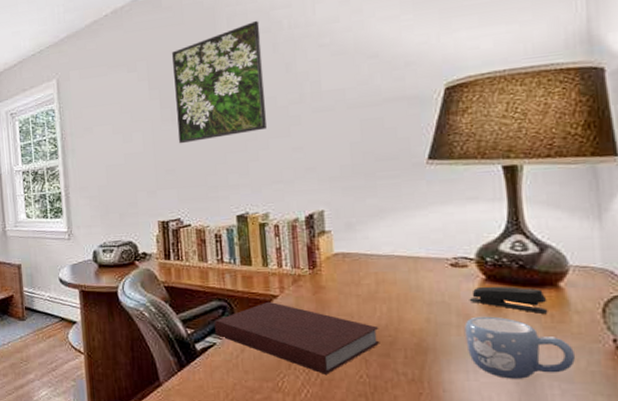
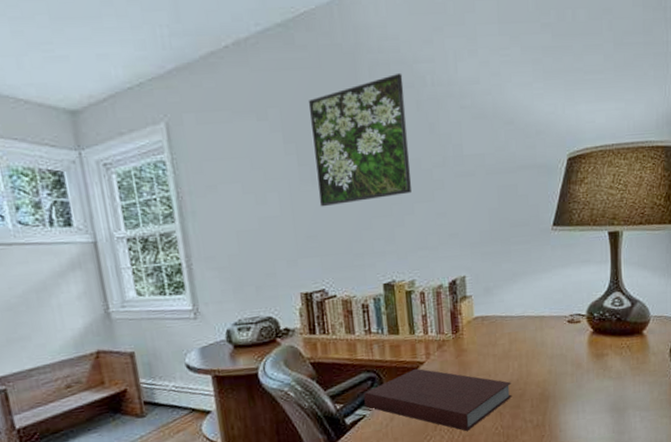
mug: present [464,316,576,379] -> none [577,363,652,414]
stapler: present [469,286,548,314] -> none [581,336,635,358]

